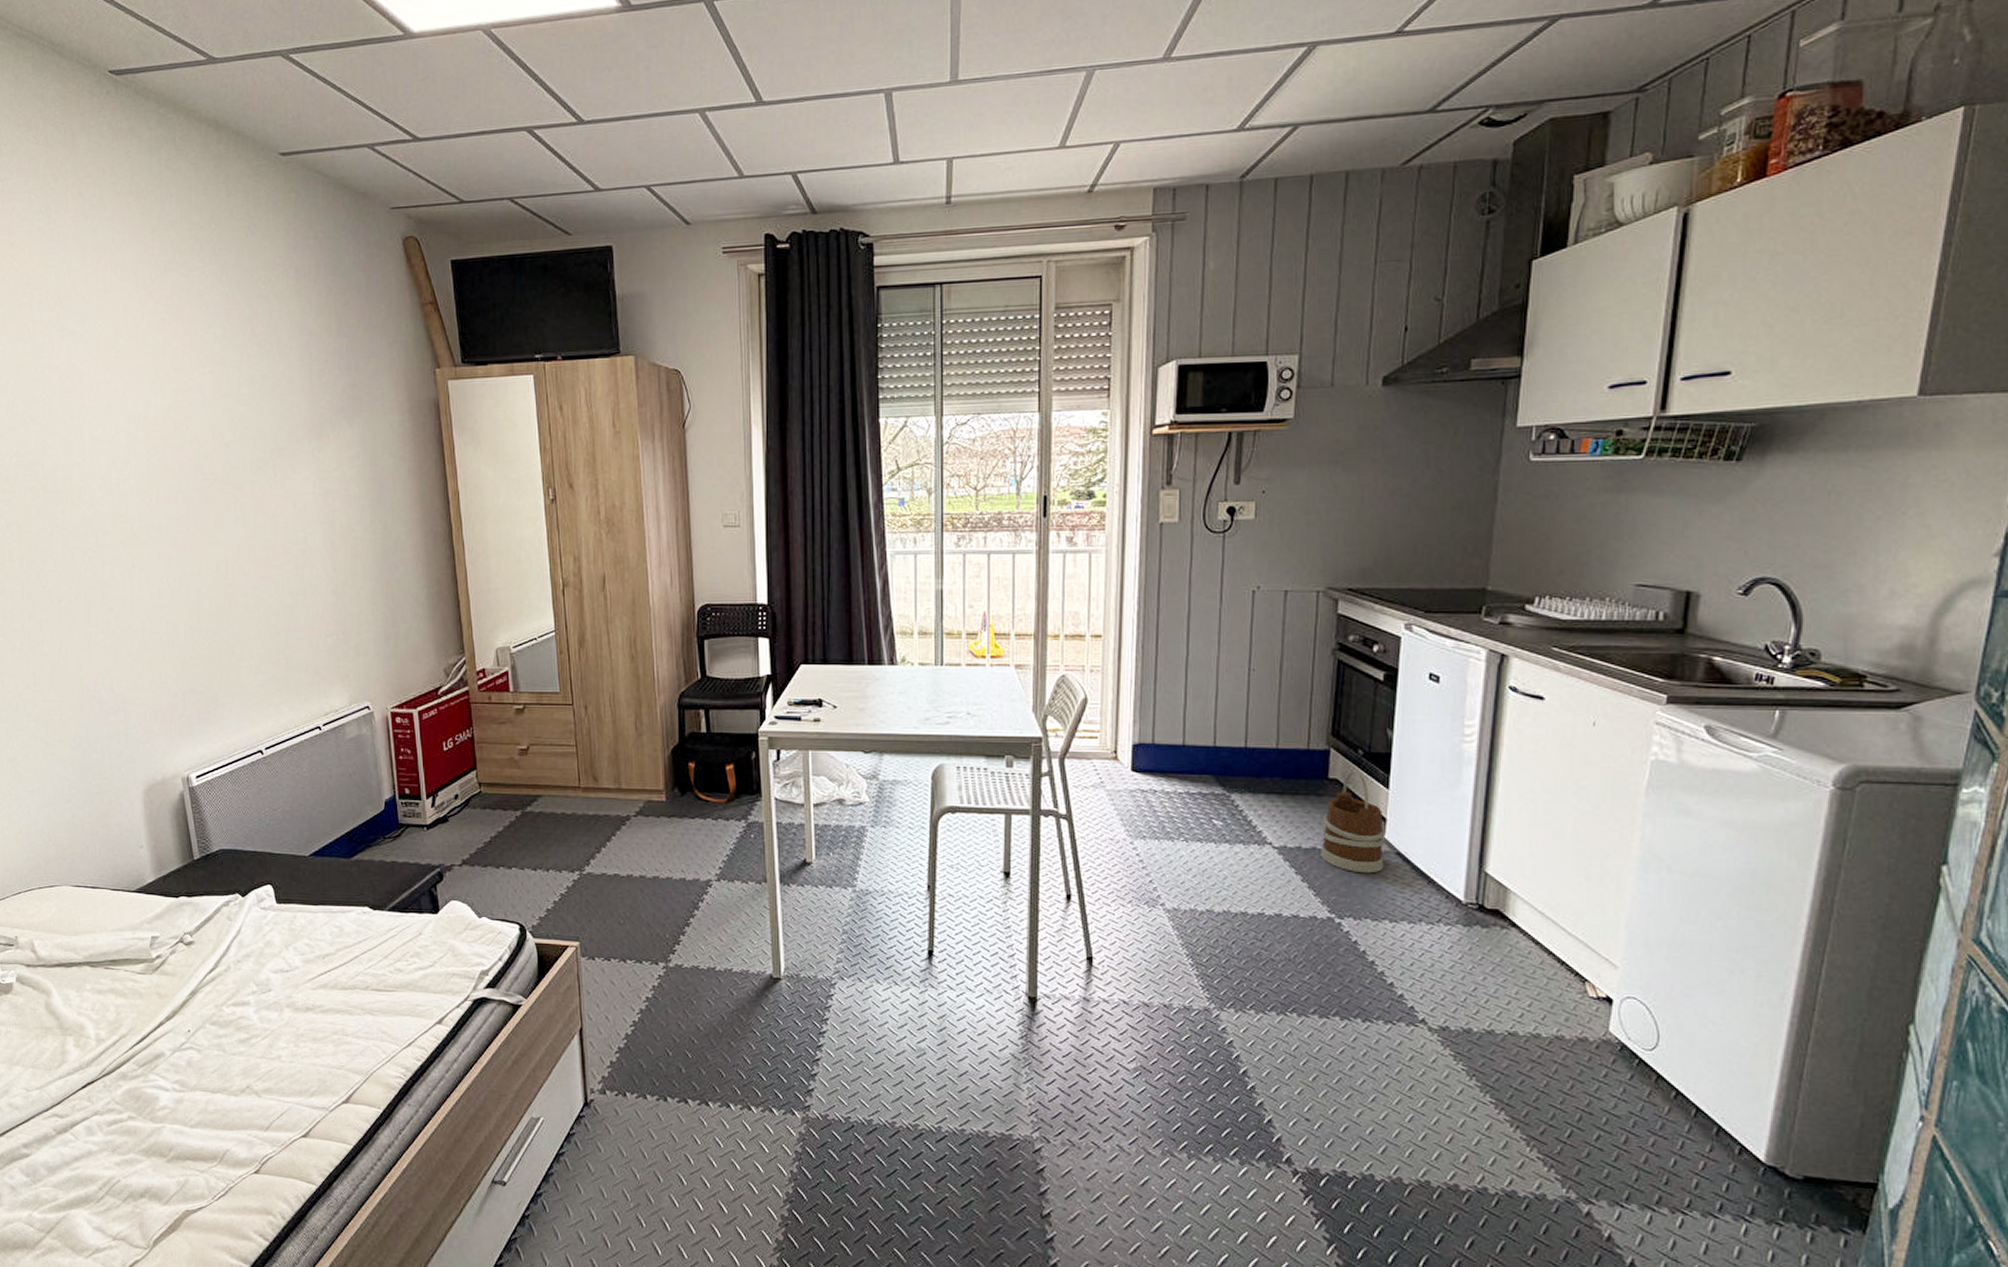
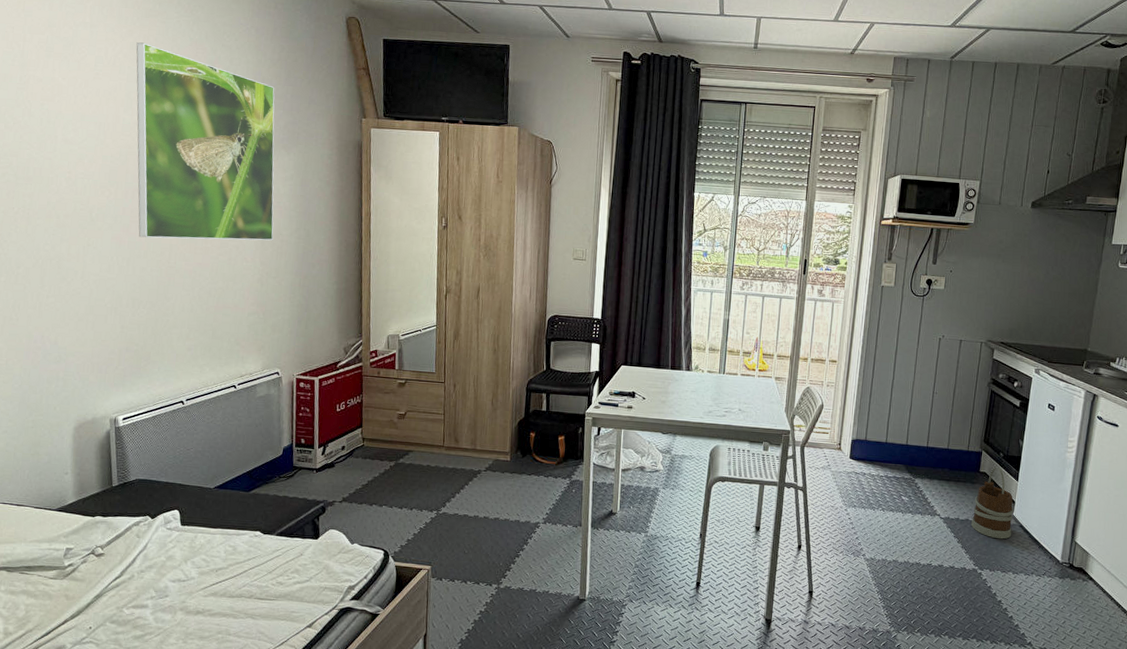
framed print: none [158,305,345,551] -> present [136,42,275,241]

